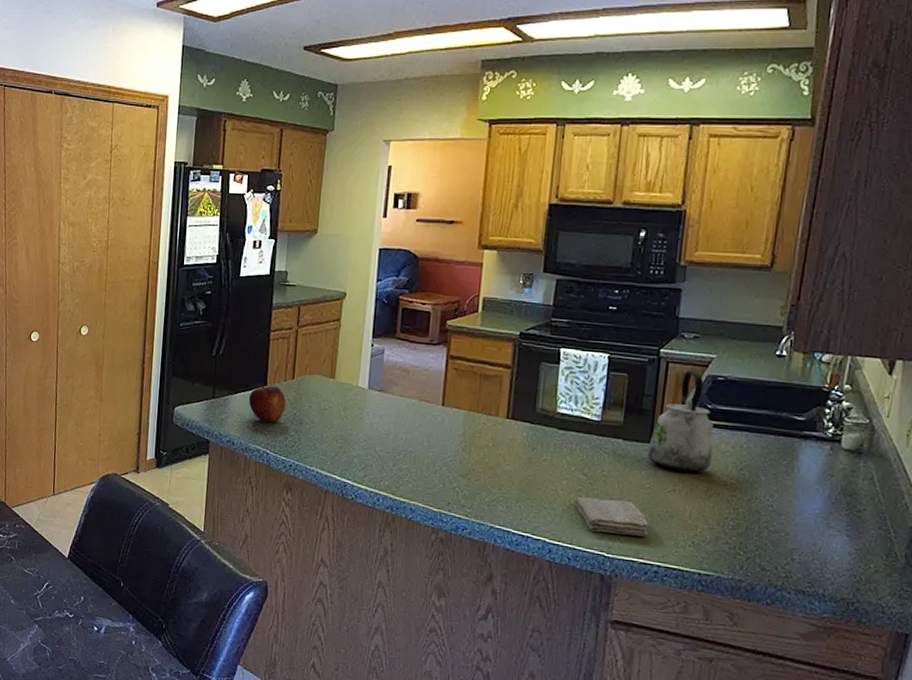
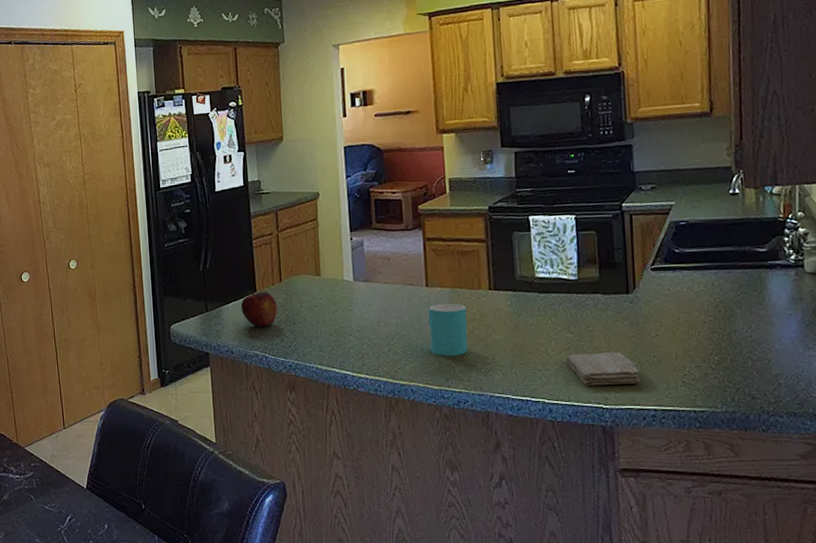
cup: none [436,425,480,481] -> present [428,303,468,357]
kettle: present [646,370,714,473] -> none [626,219,687,317]

